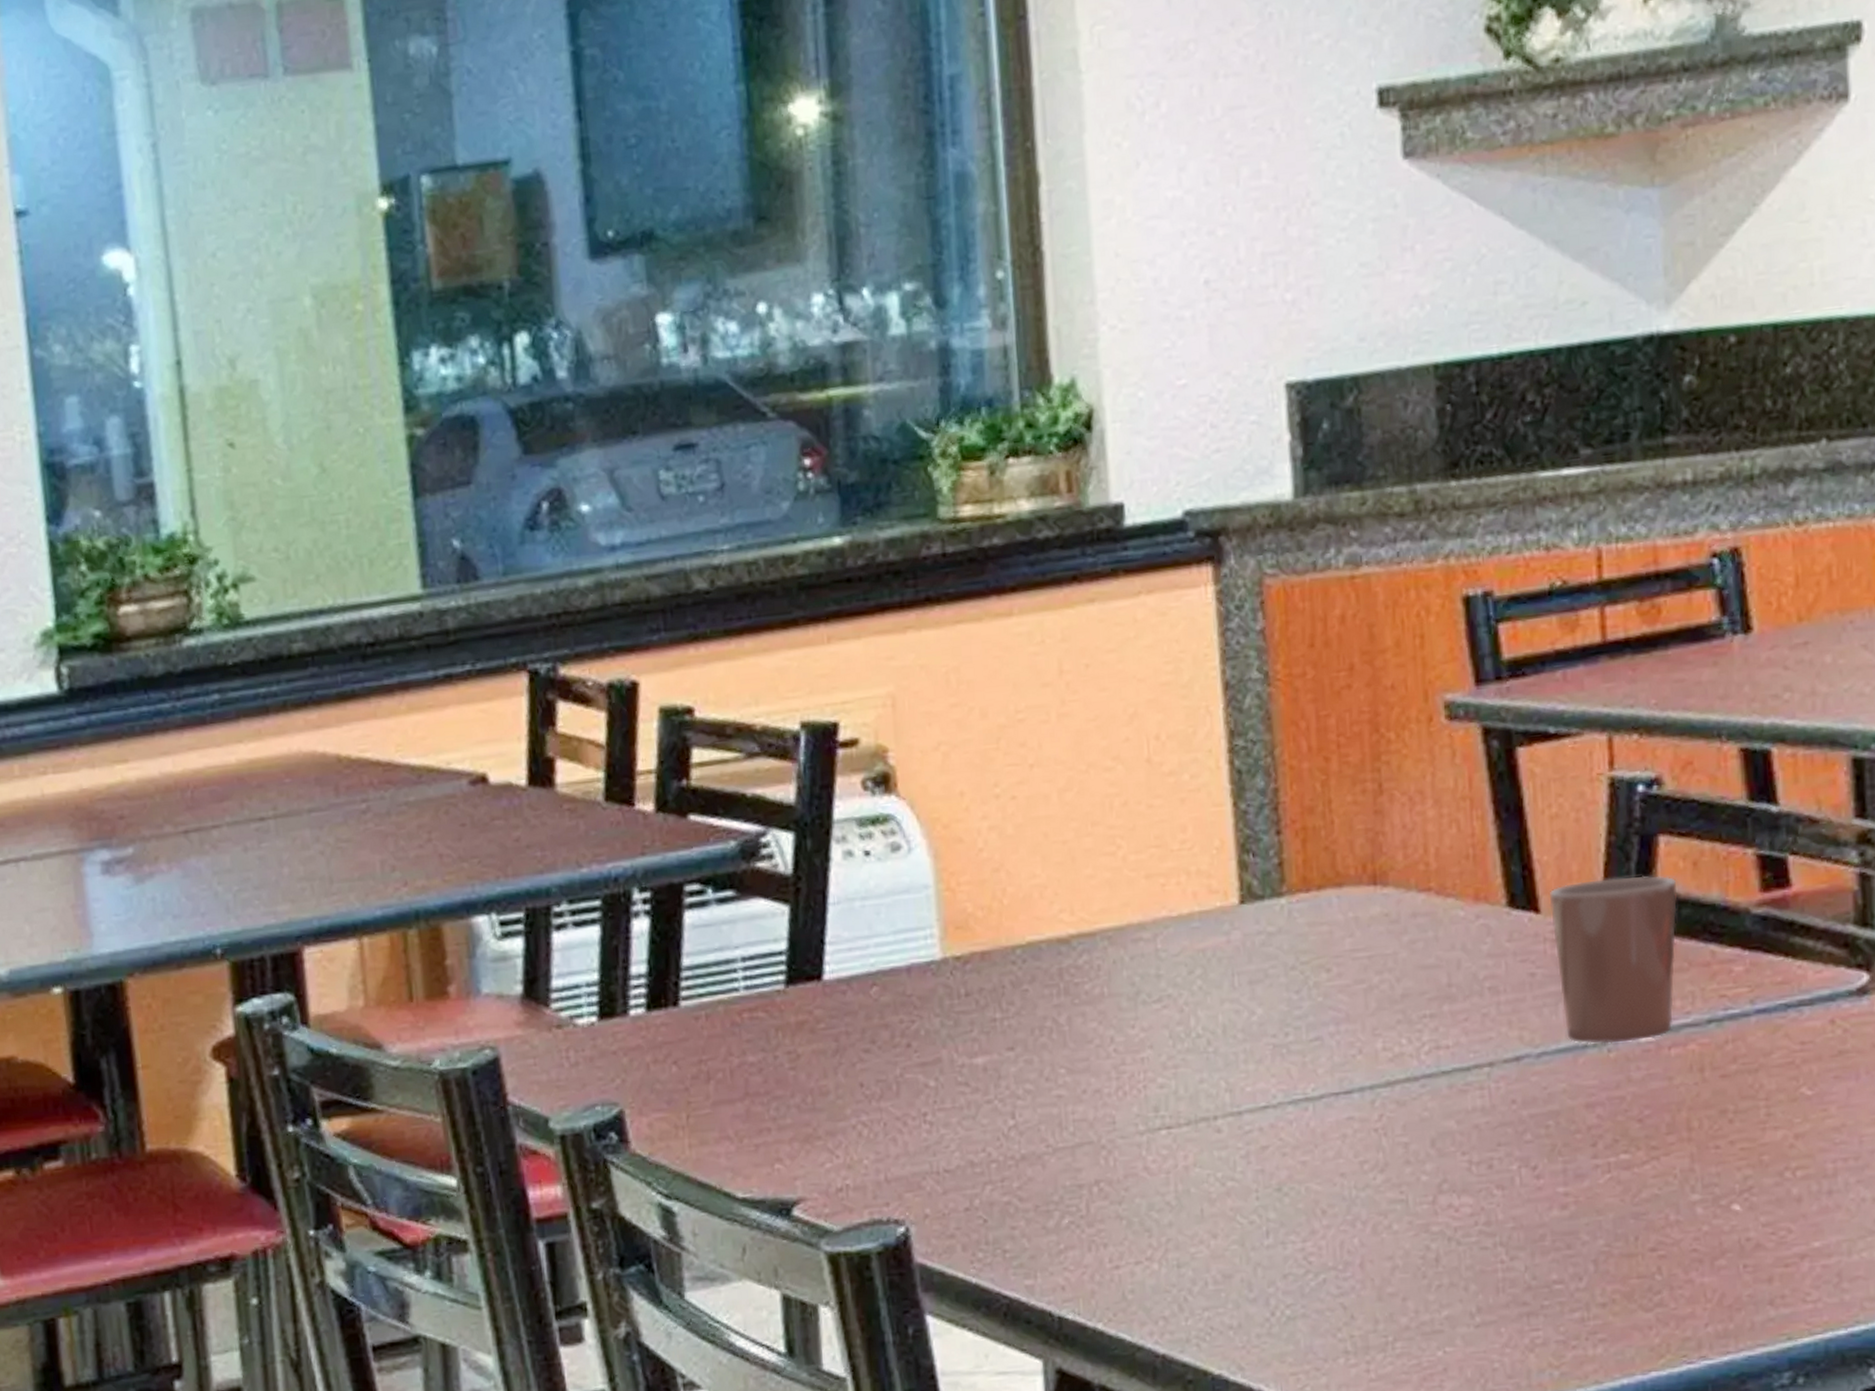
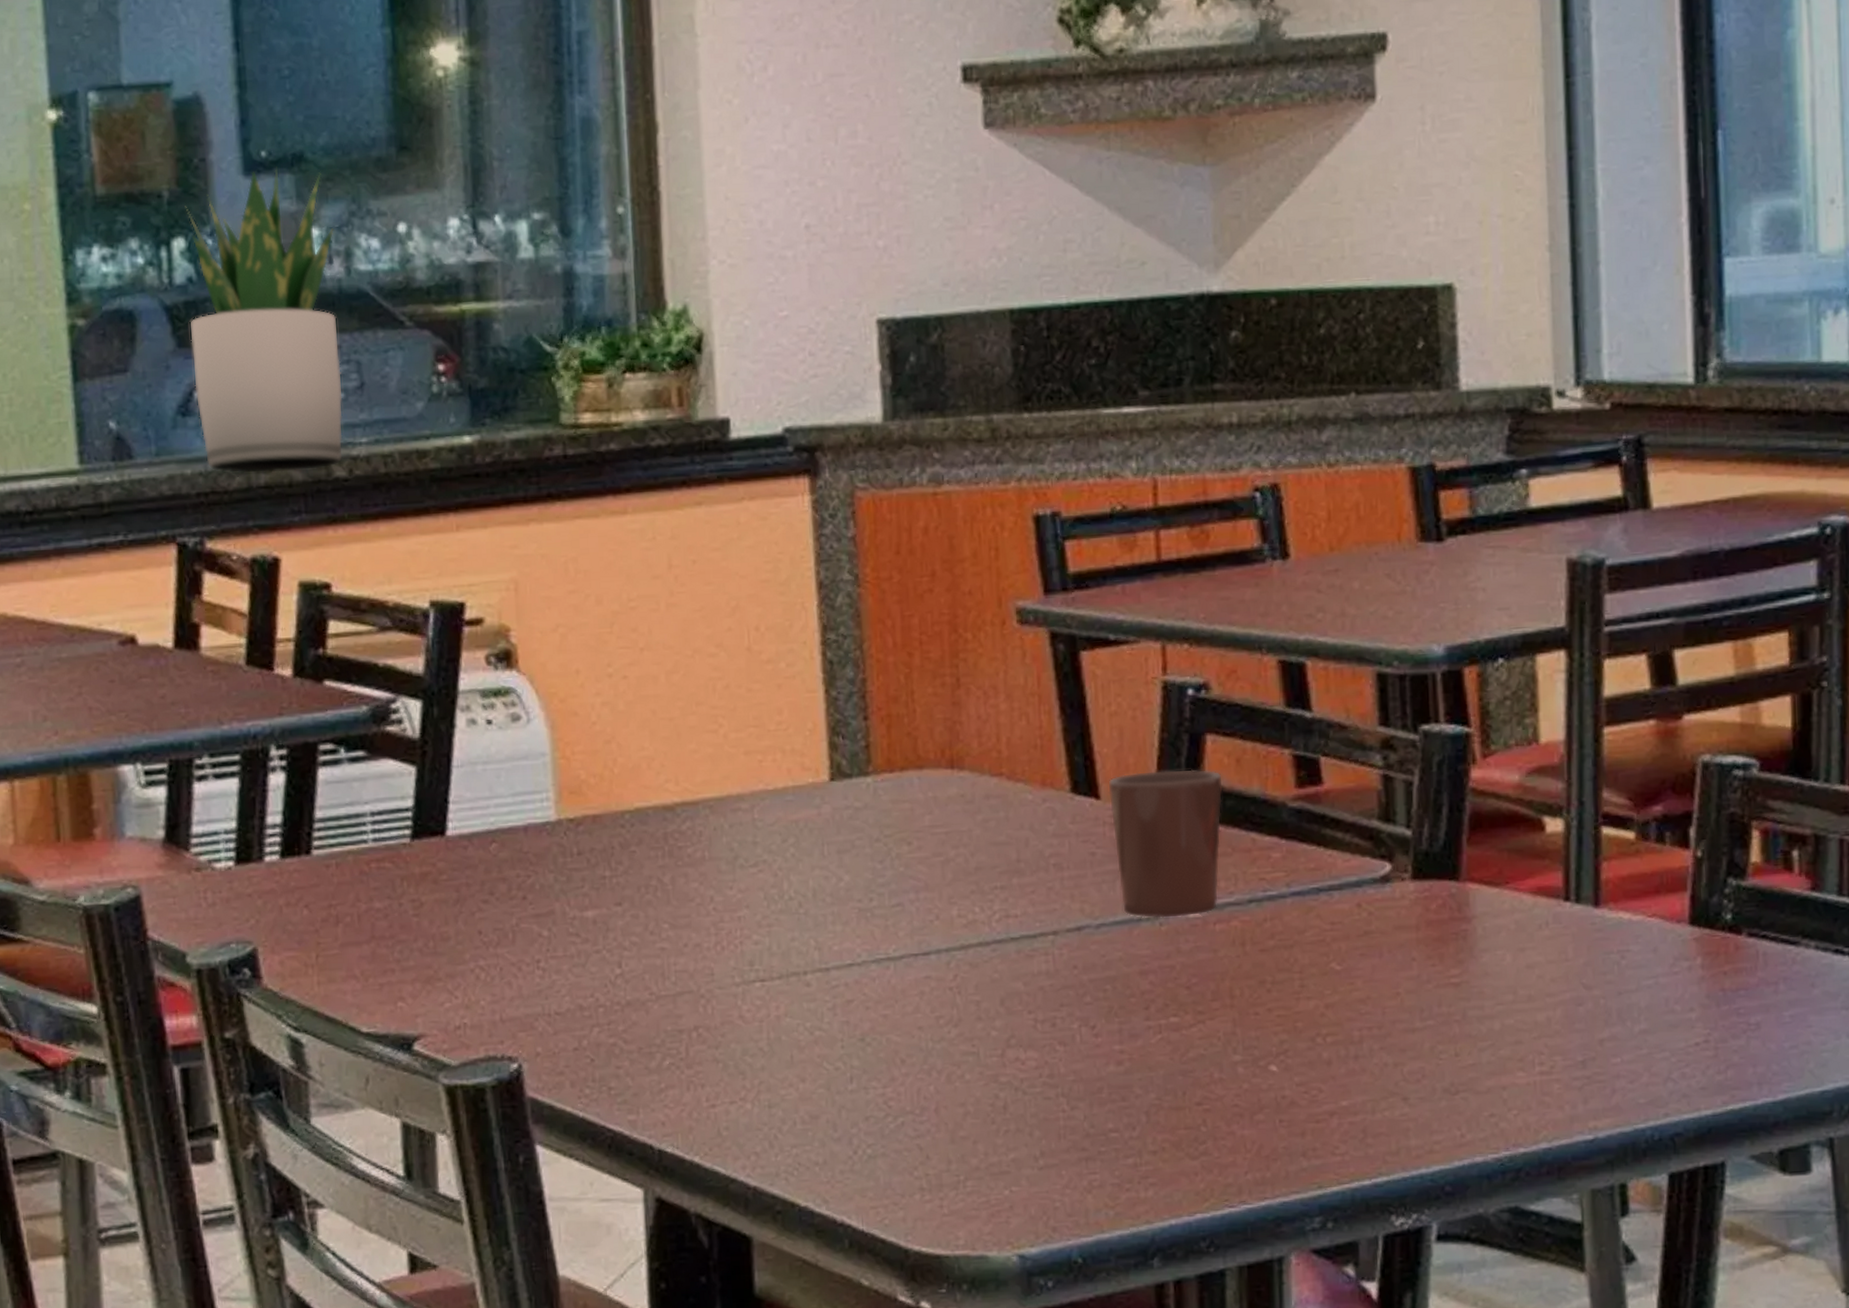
planter: none [527,247,703,590] -> present [185,166,343,472]

